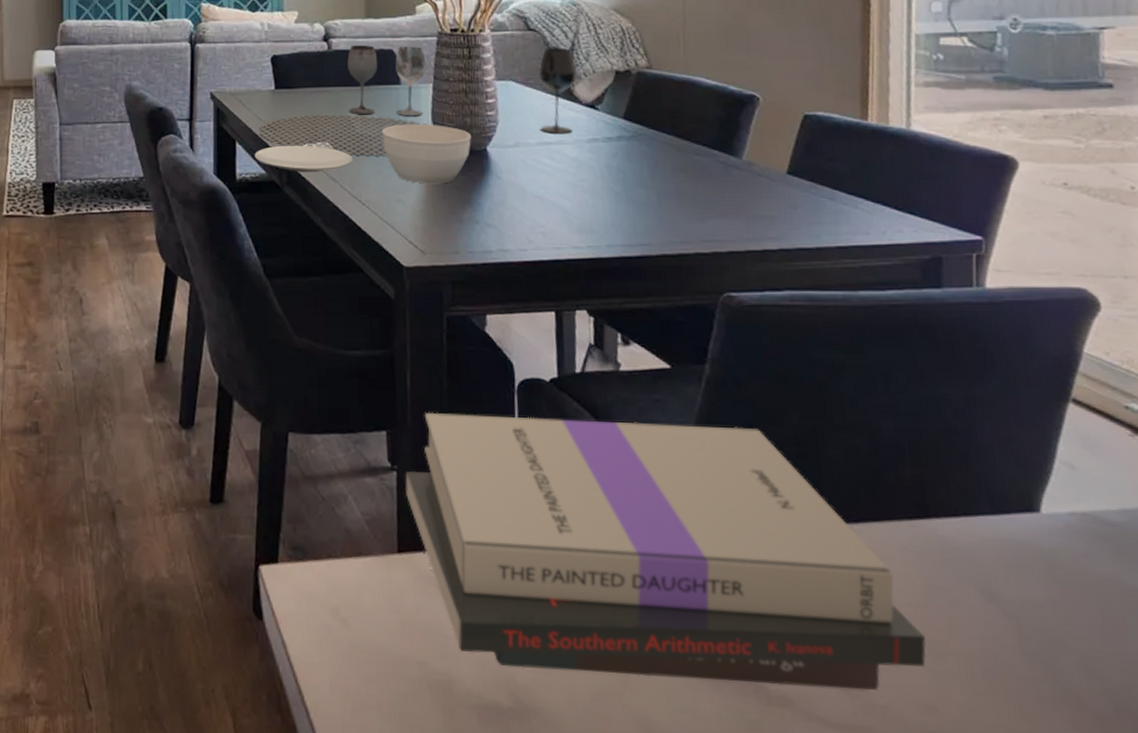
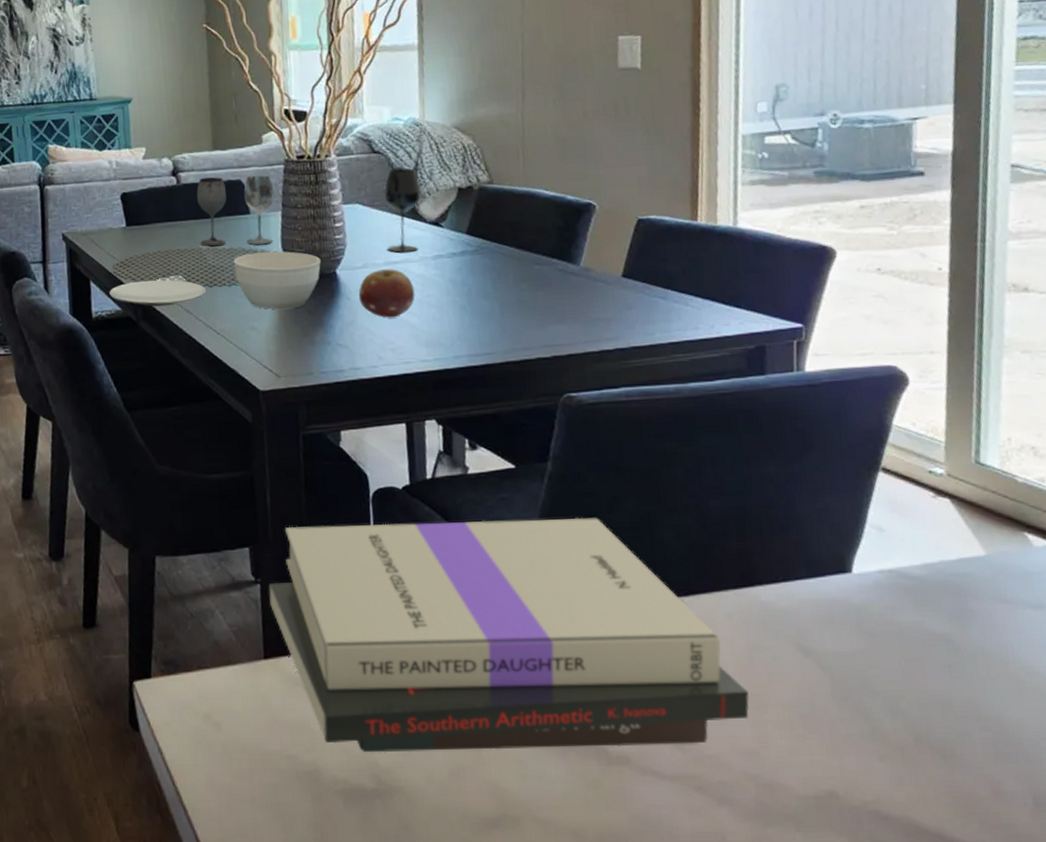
fruit: none [509,150,568,199] -> present [358,269,415,317]

